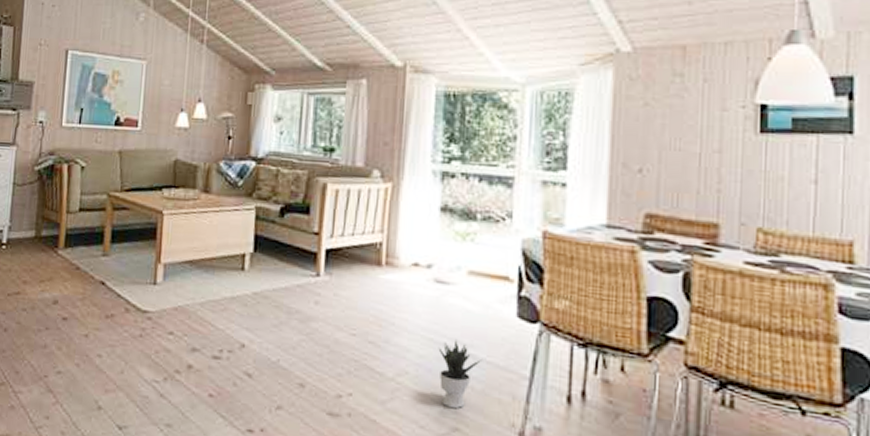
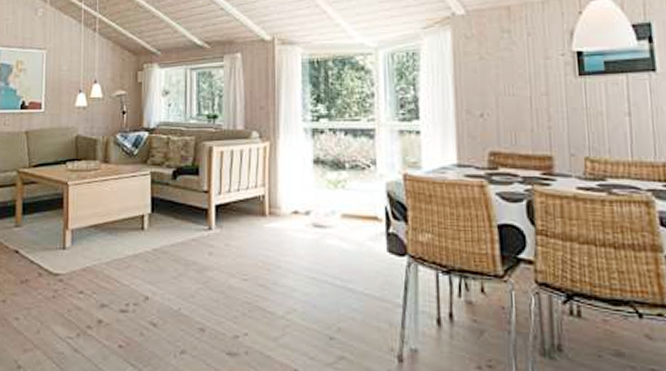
potted plant: present [438,338,483,408] -> none [321,275,361,338]

